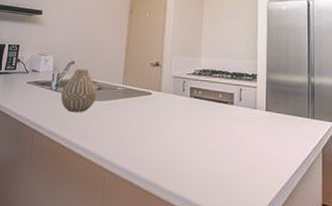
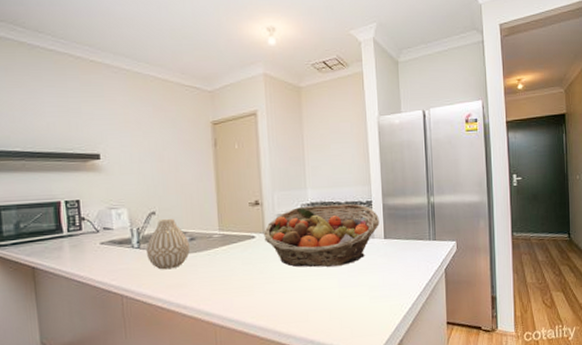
fruit basket: none [158,72,262,131] -> present [263,203,380,267]

